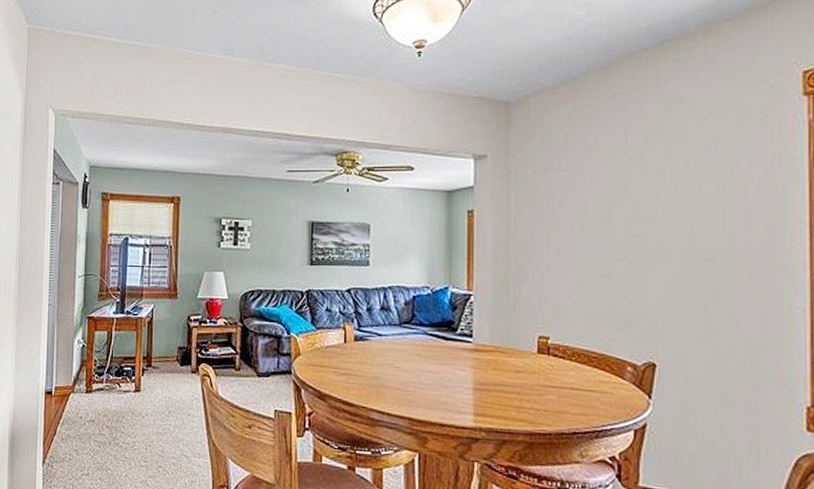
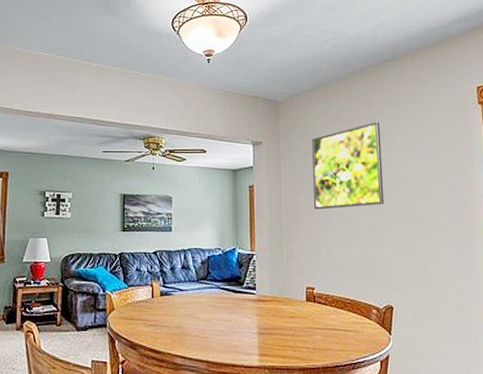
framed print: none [552,124,652,240] -> present [311,121,385,210]

